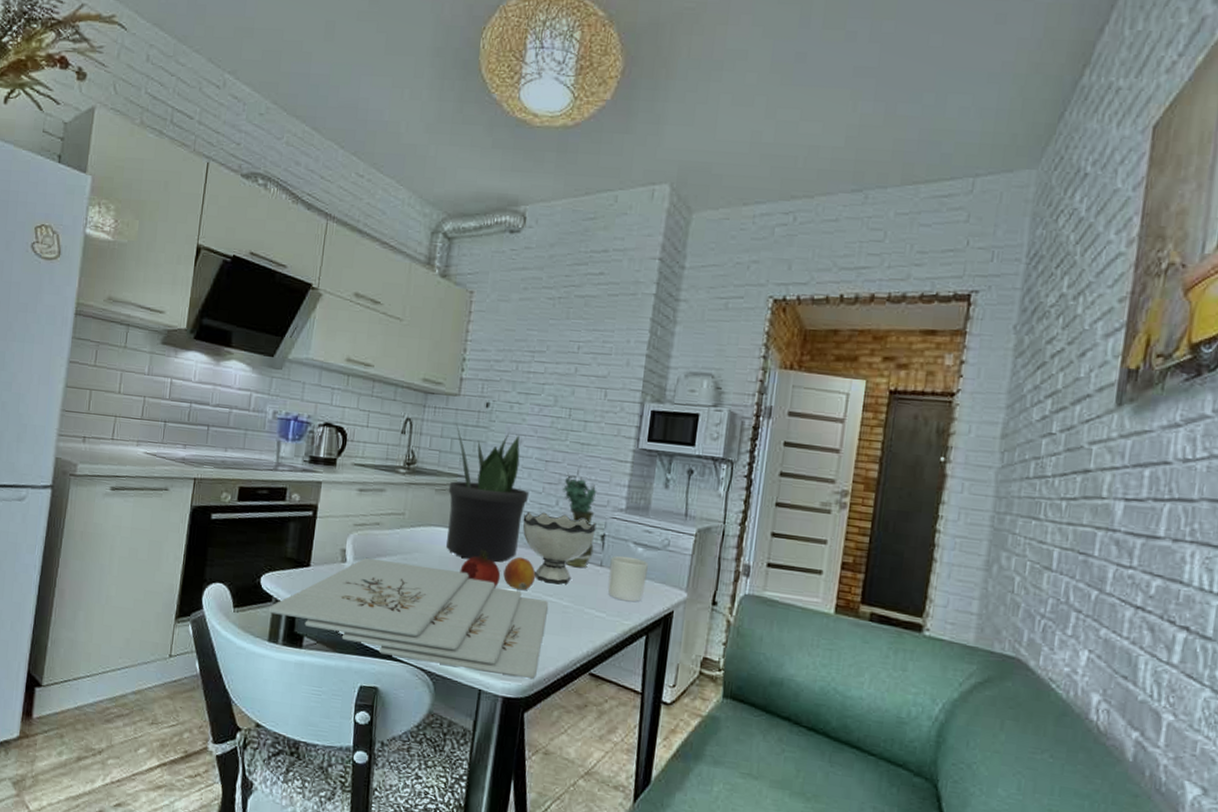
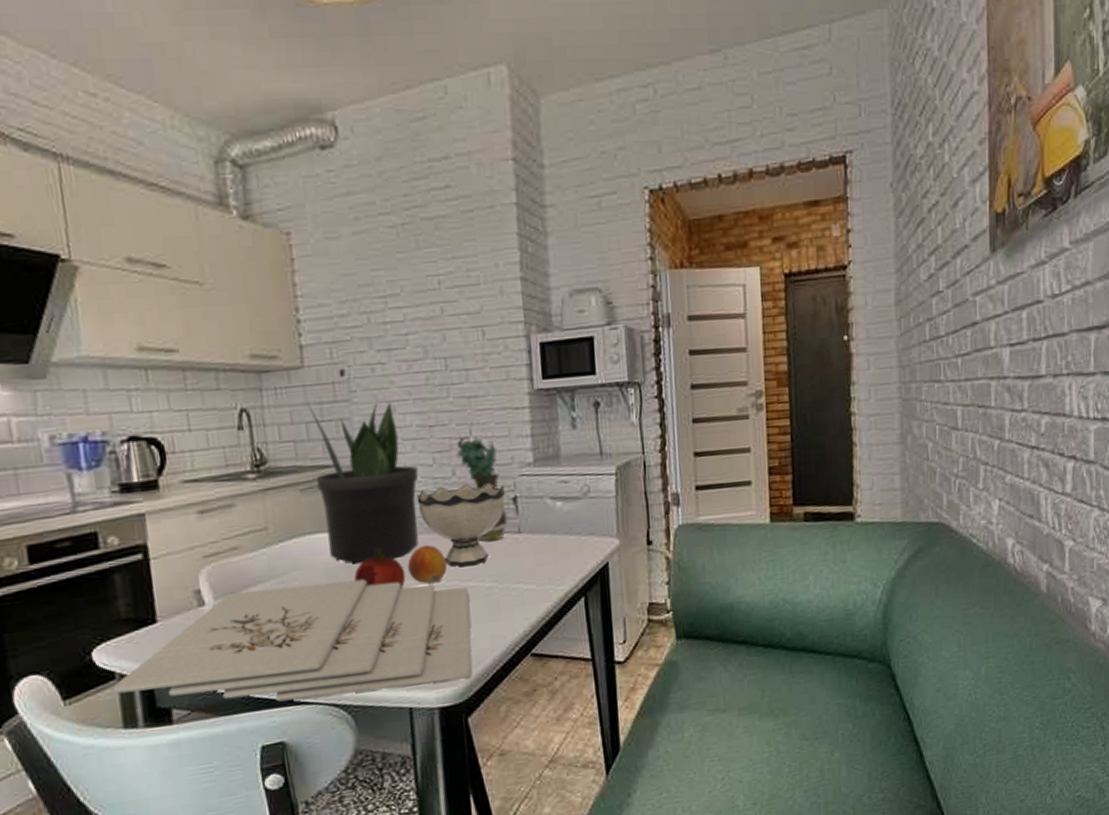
mug: present [607,555,648,603] -> none [528,514,573,566]

